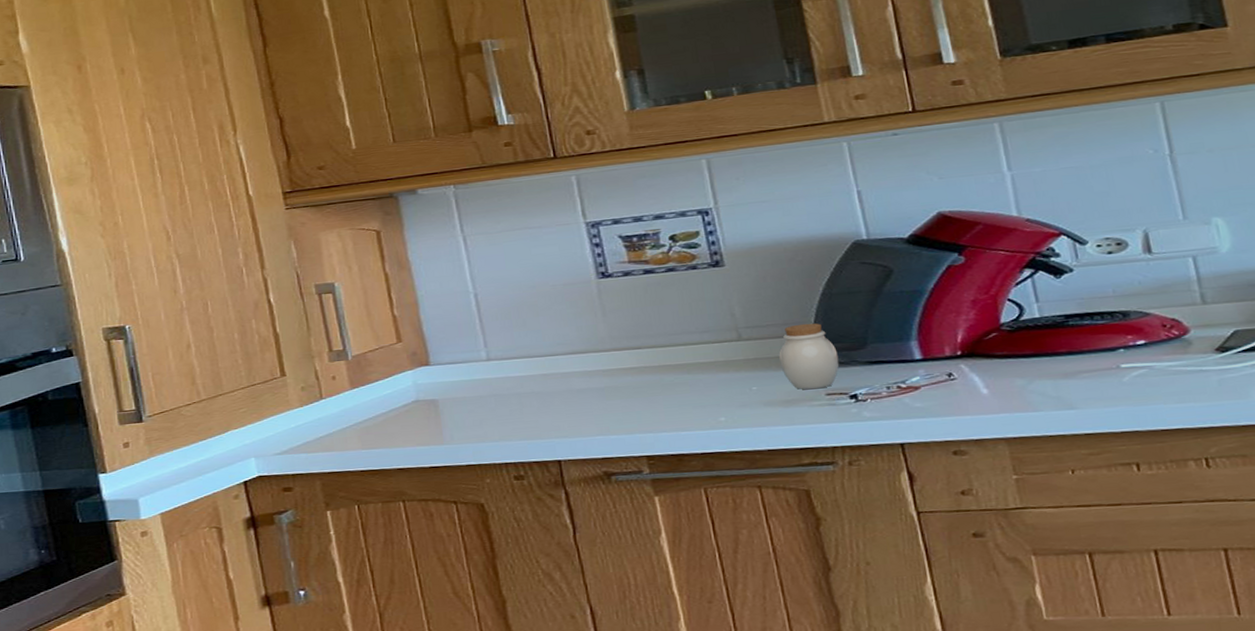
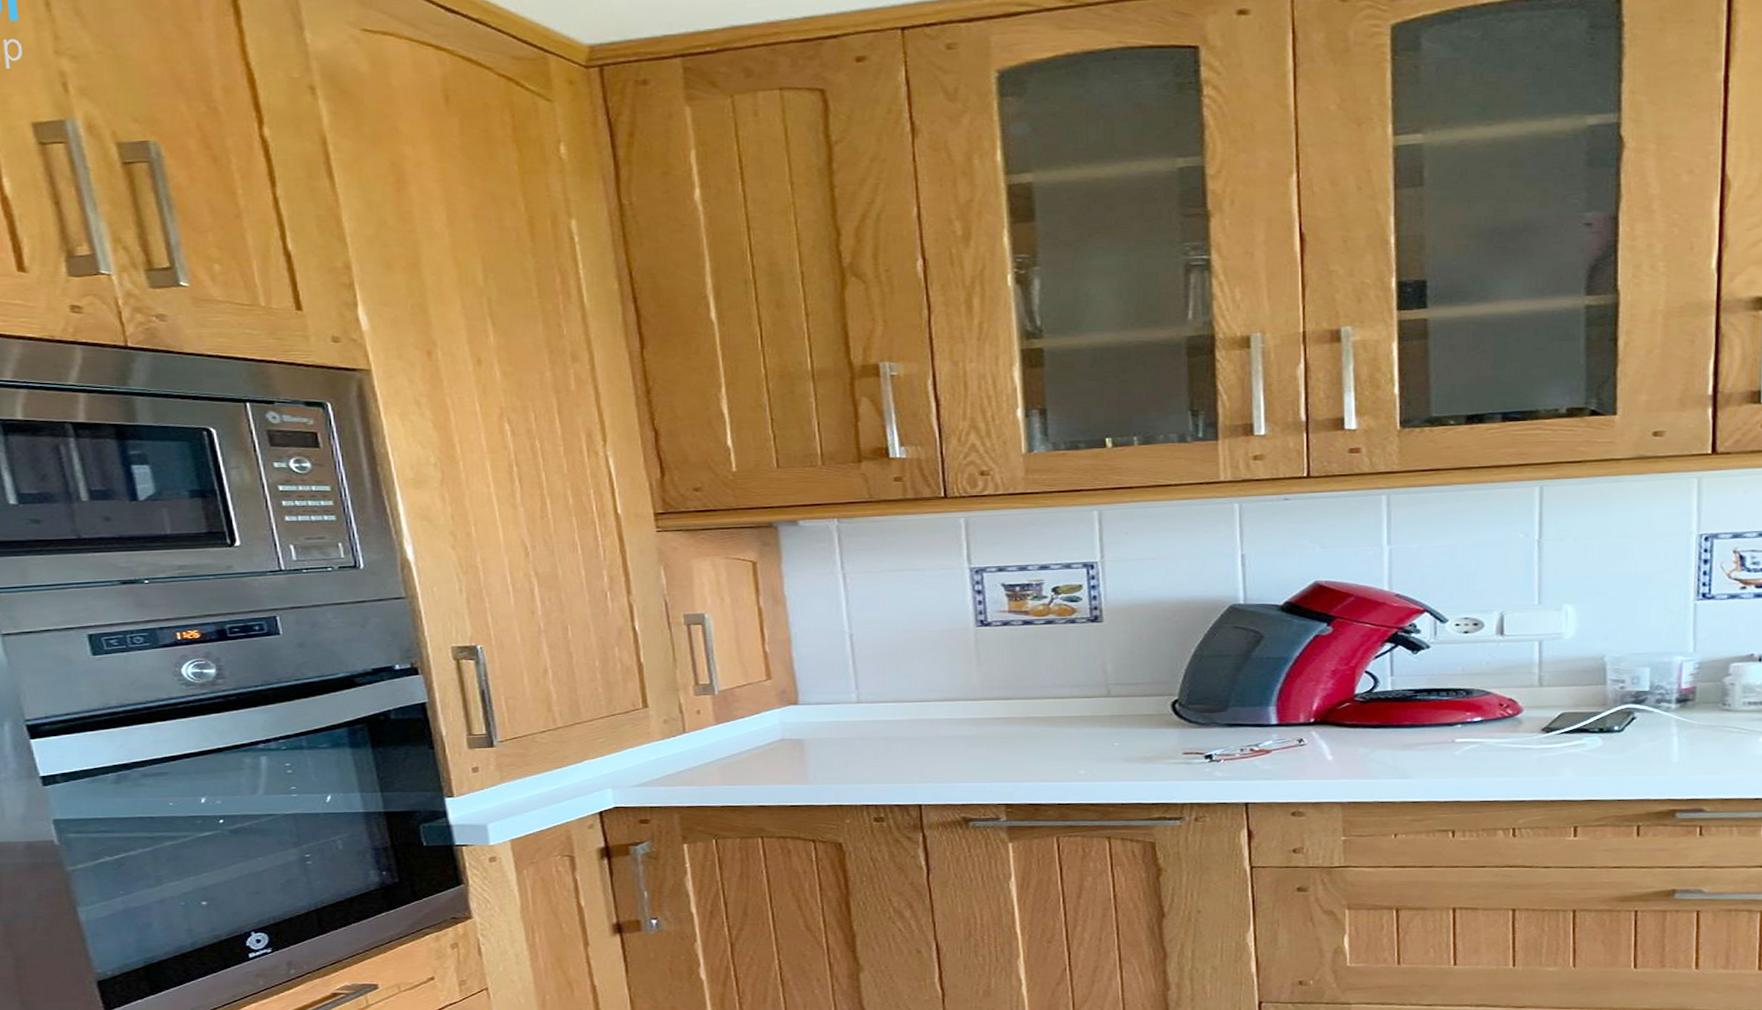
jar: present [779,323,840,390] -> none [1144,683,1200,748]

